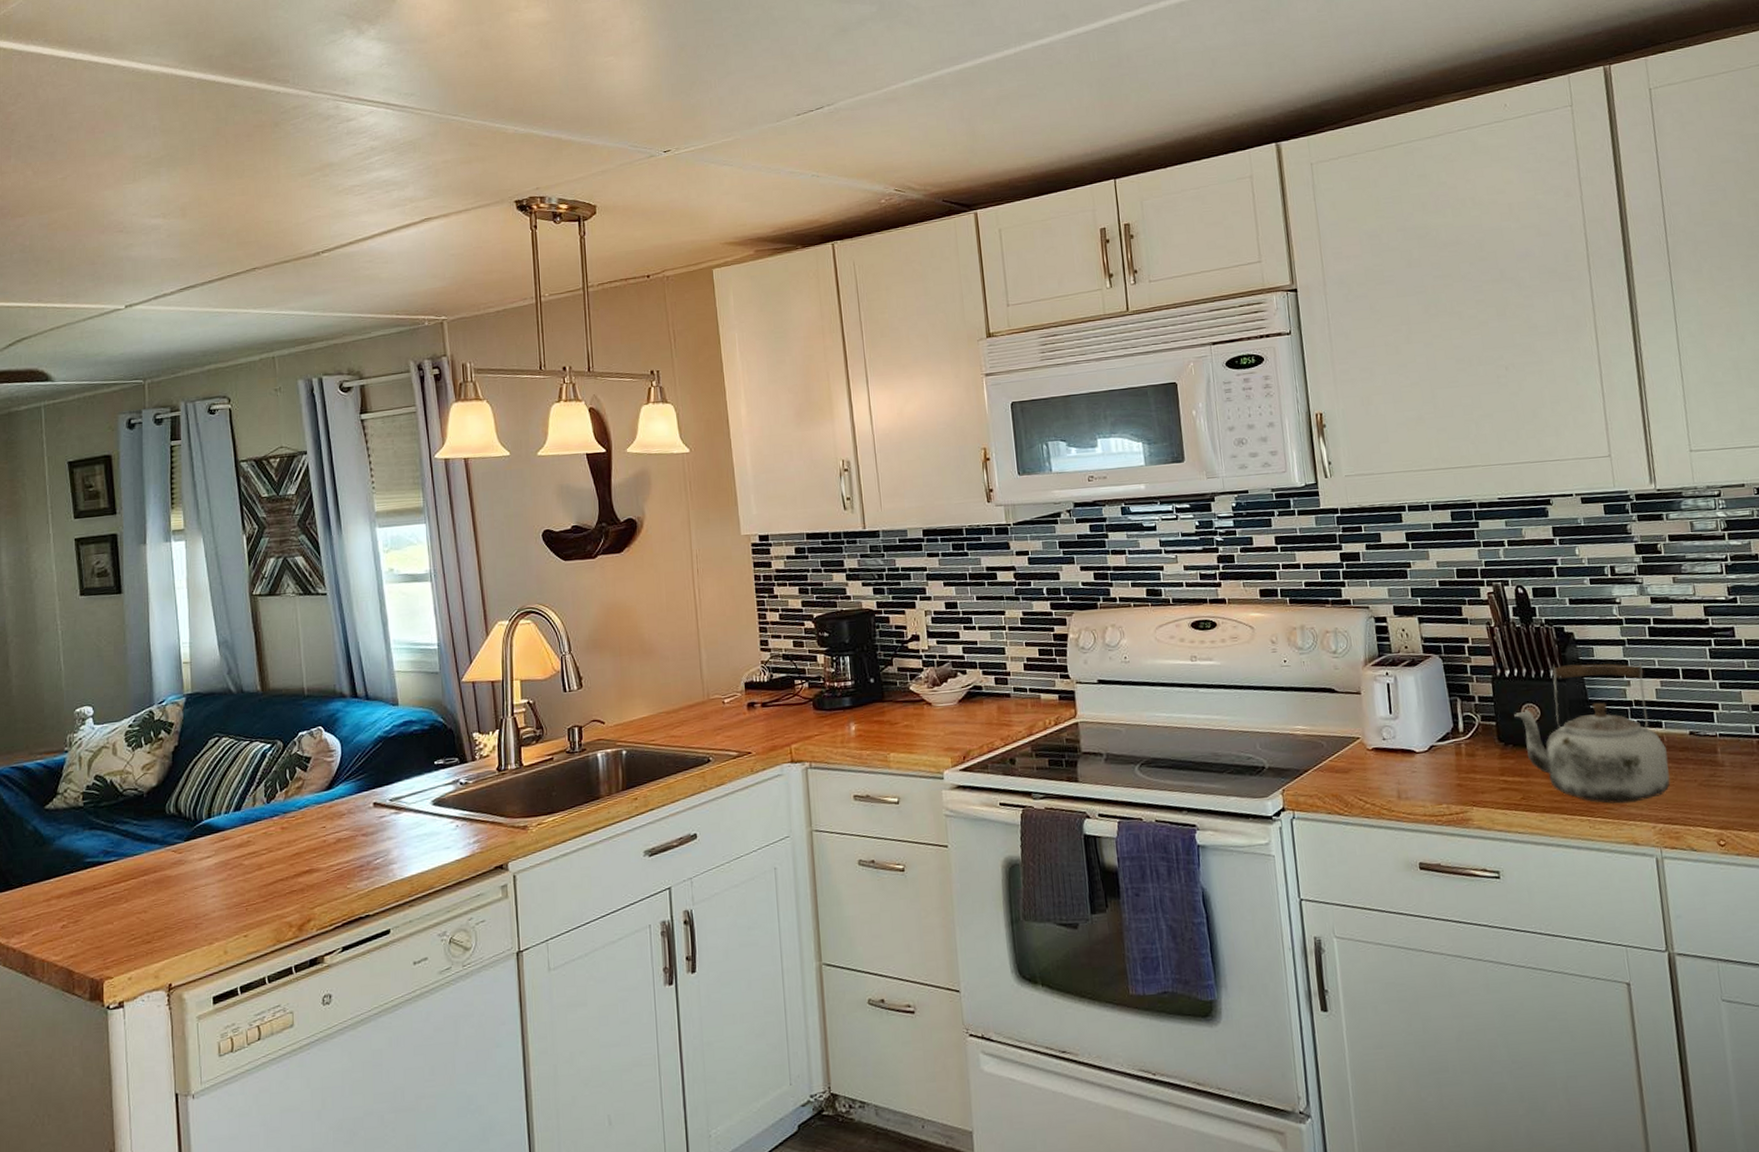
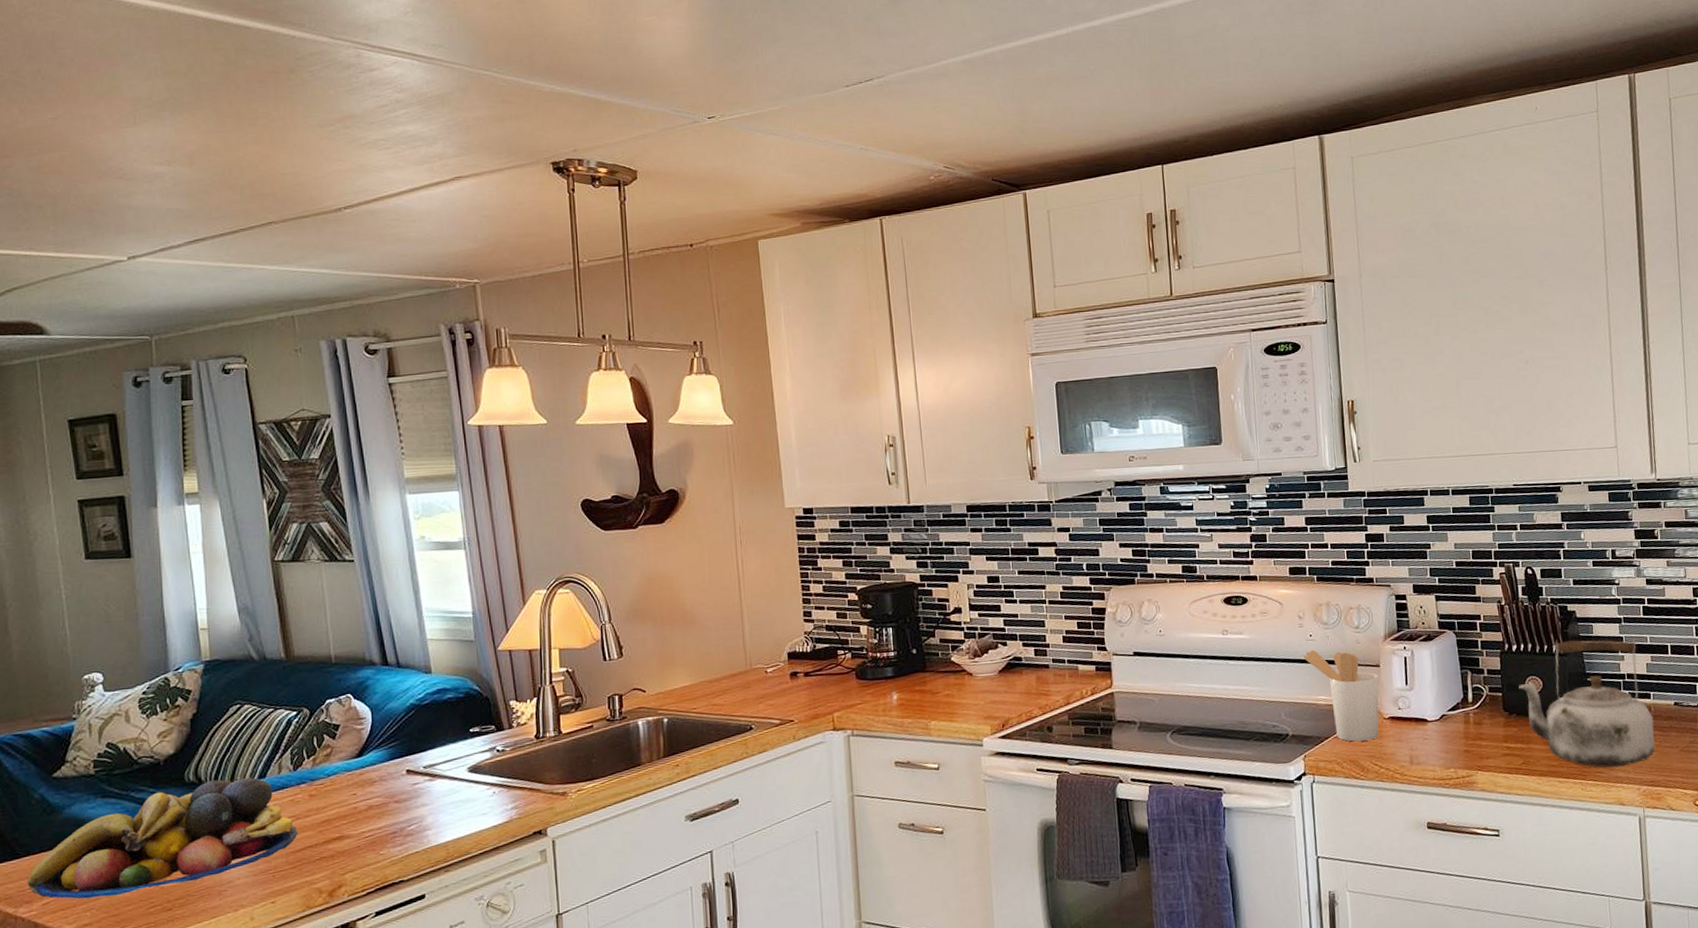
fruit bowl: none [18,810,271,931] -> present [27,777,298,899]
utensil holder: none [1277,677,1363,775] -> present [1302,650,1379,742]

